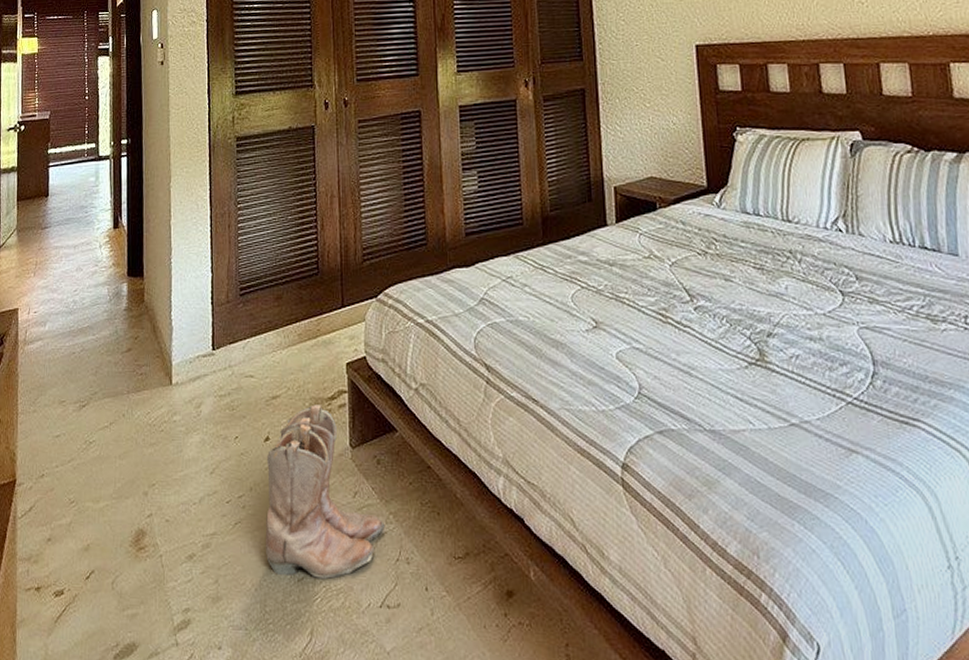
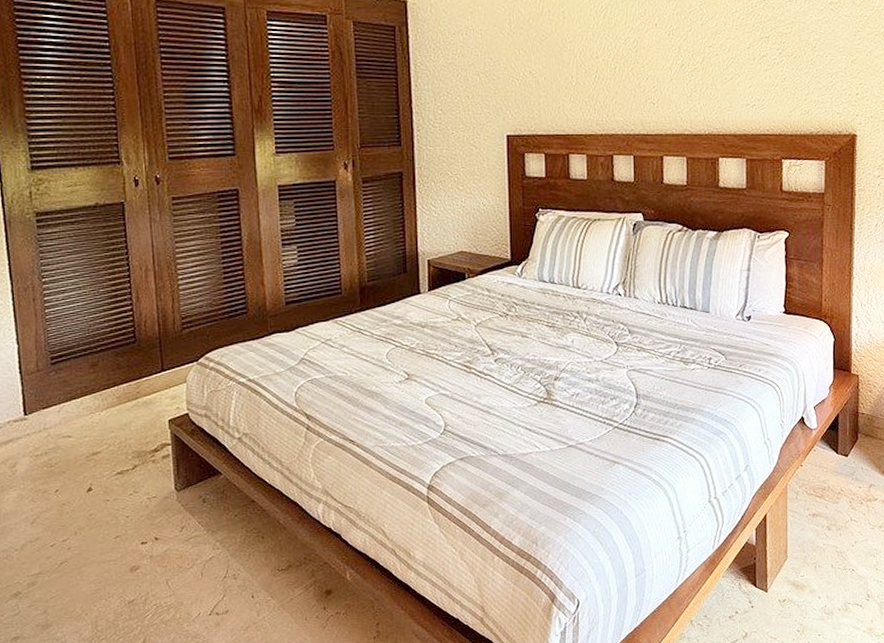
boots: present [265,404,384,579] -> none [90,457,212,600]

